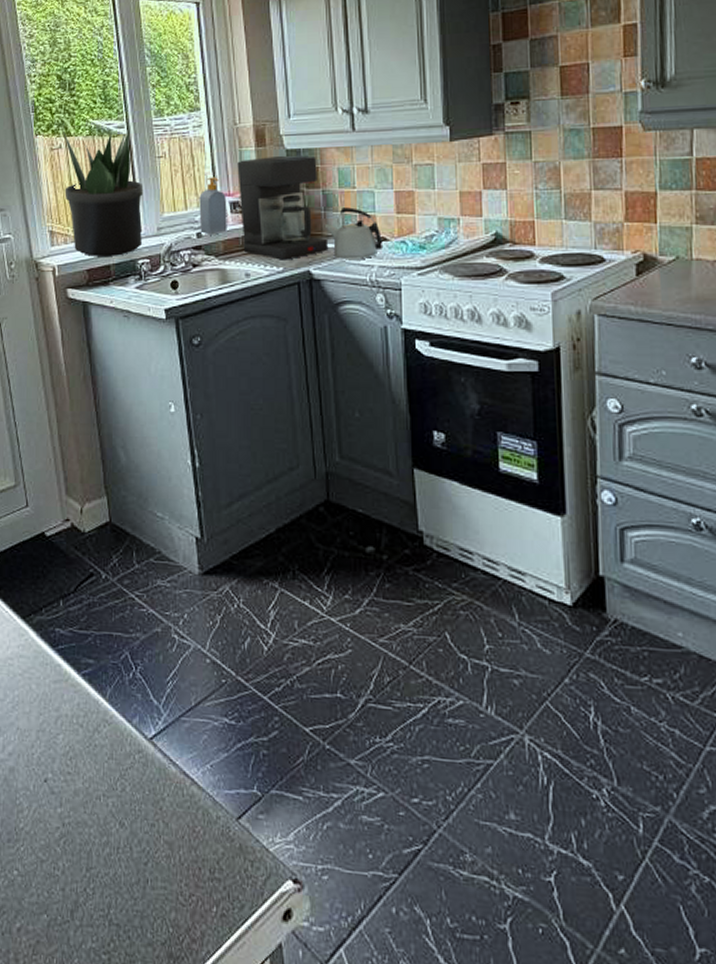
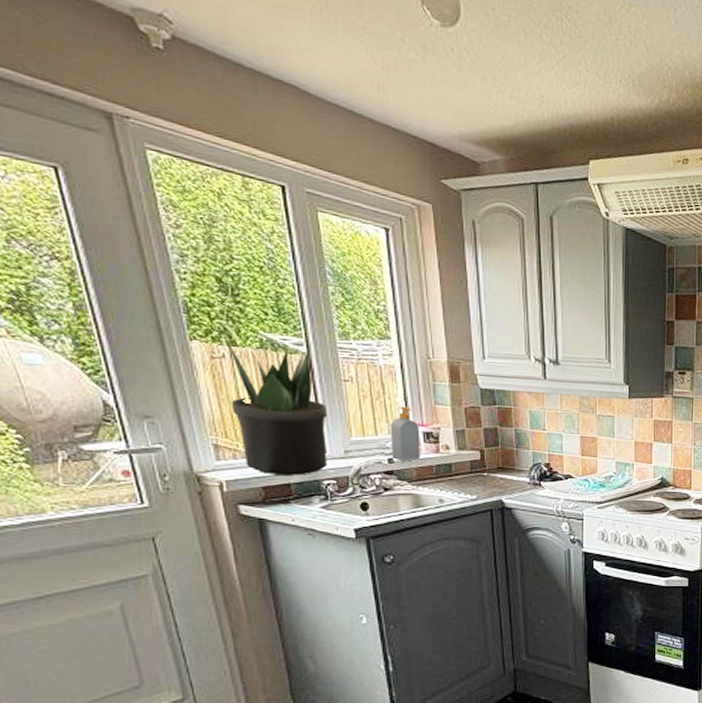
coffee maker: present [237,155,329,260] -> none [431,393,520,489]
kettle: present [324,207,384,262] -> none [516,446,569,494]

